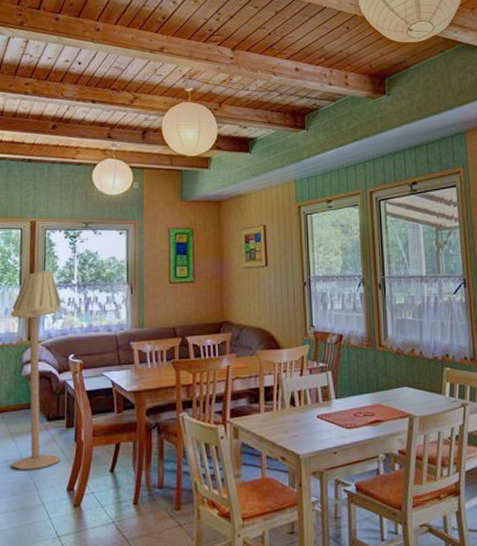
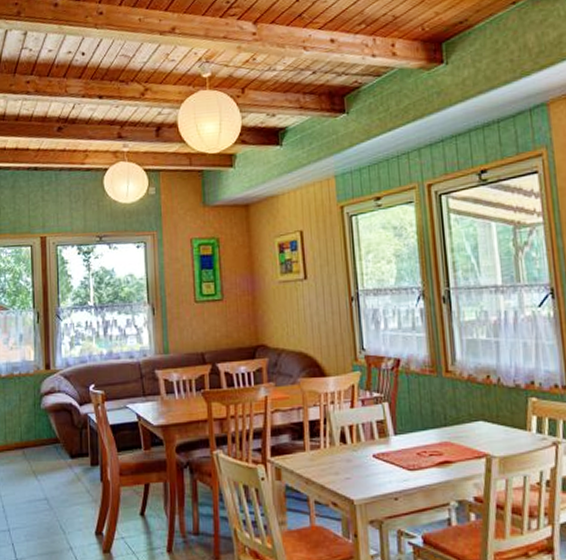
floor lamp: present [10,270,62,470] -> none [25,291,86,511]

